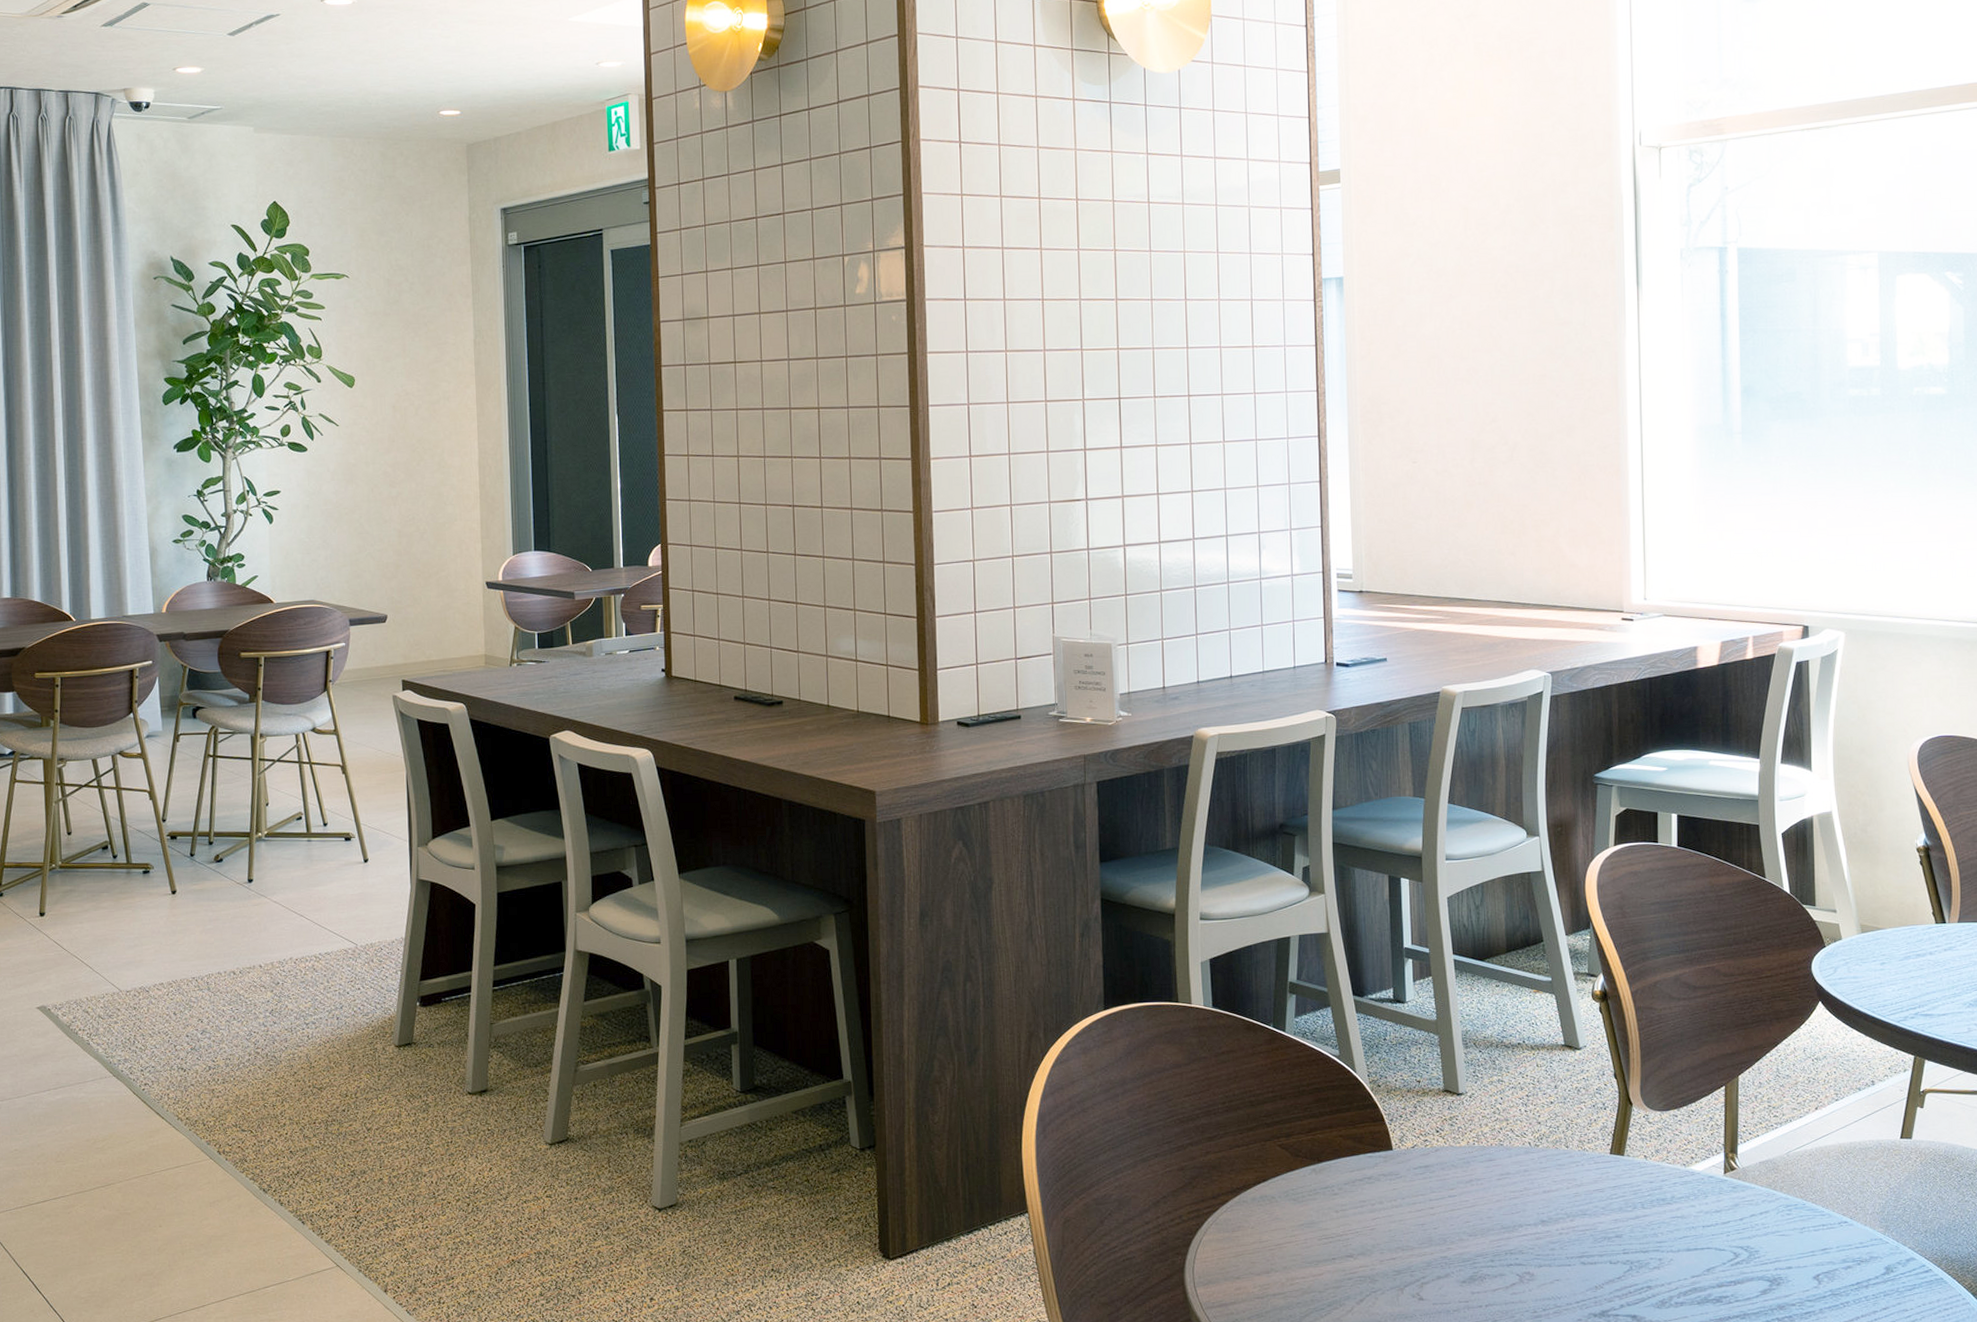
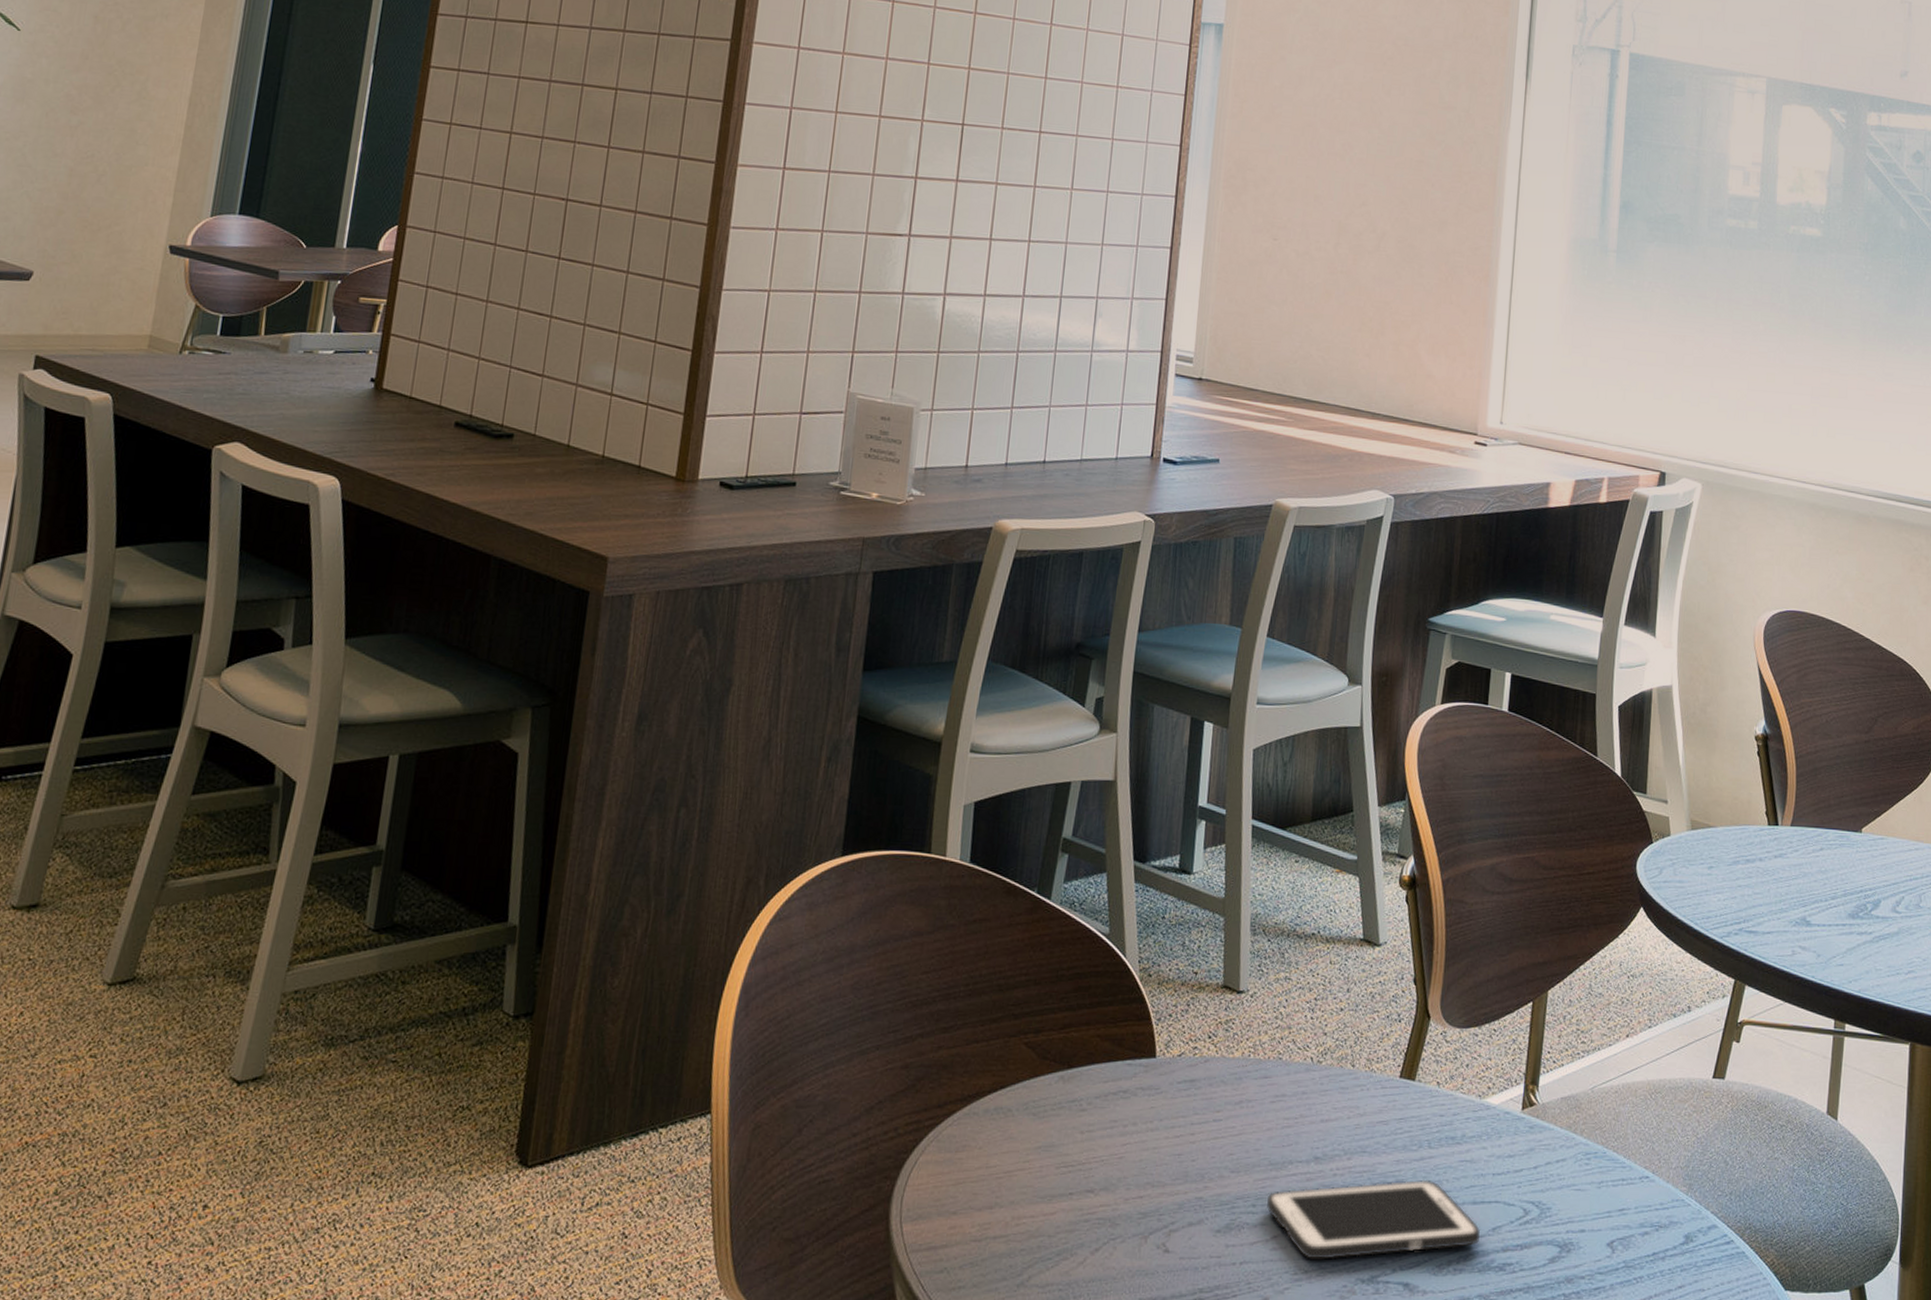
cell phone: none [1503,1233,1697,1300] -> present [1266,1179,1481,1260]

